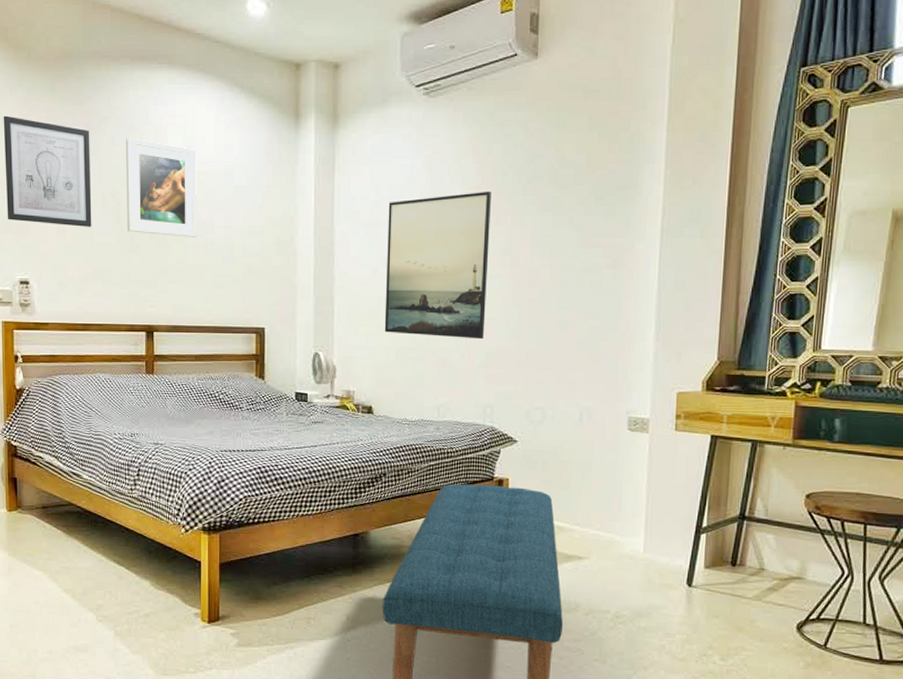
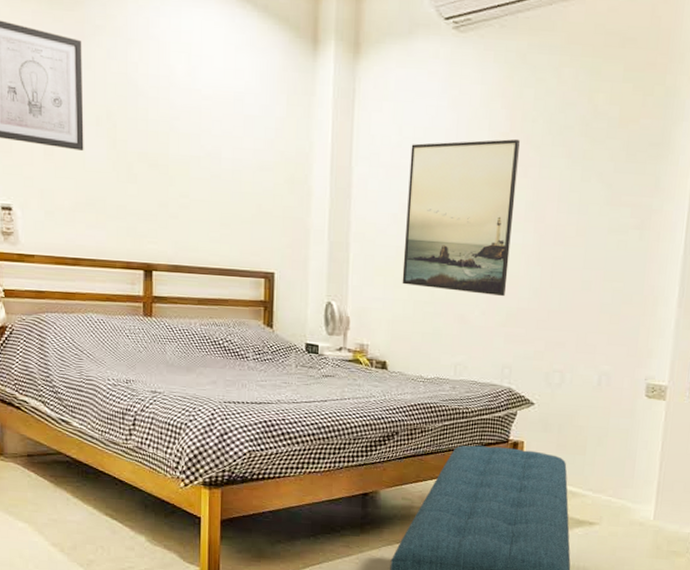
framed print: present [125,138,197,237] -> none [122,52,203,170]

